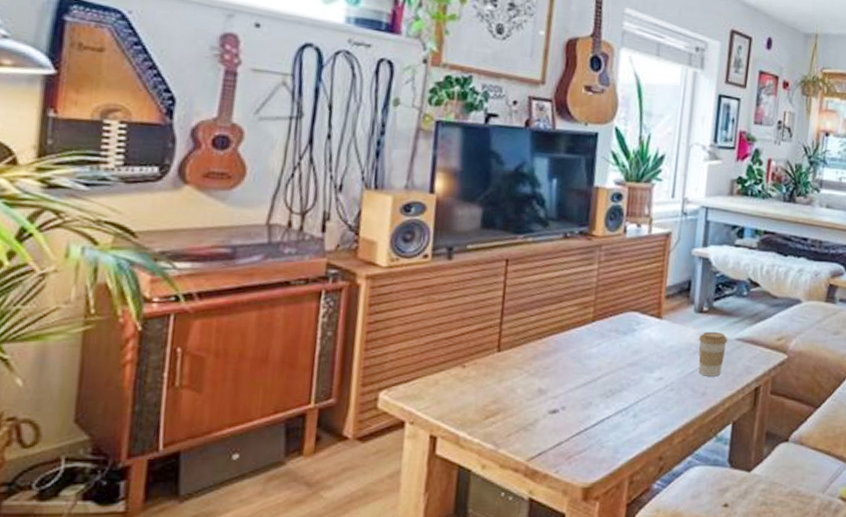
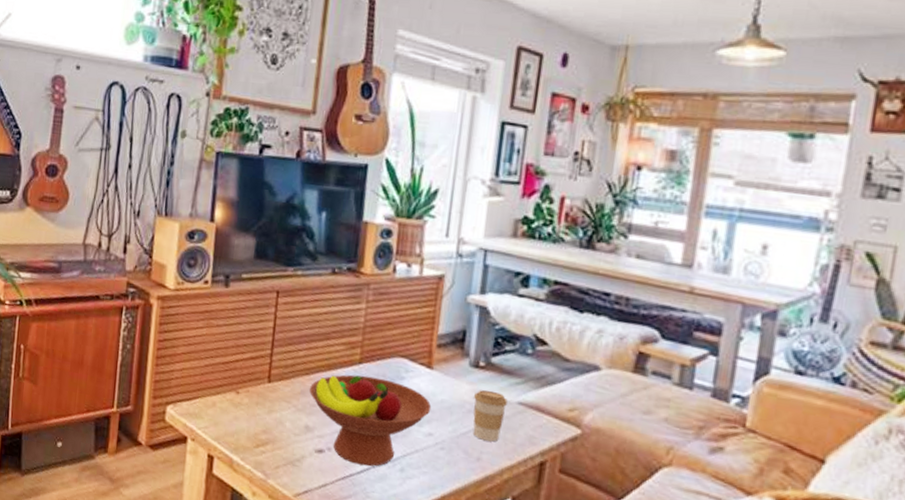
fruit bowl: none [542,332,662,418] -> present [310,374,432,467]

